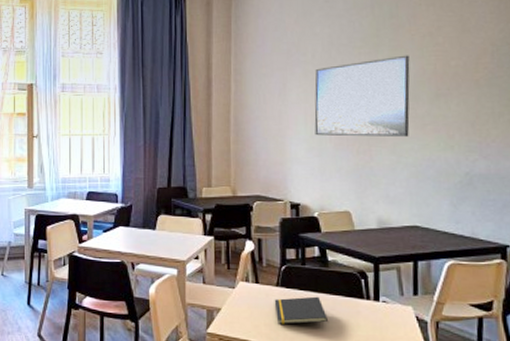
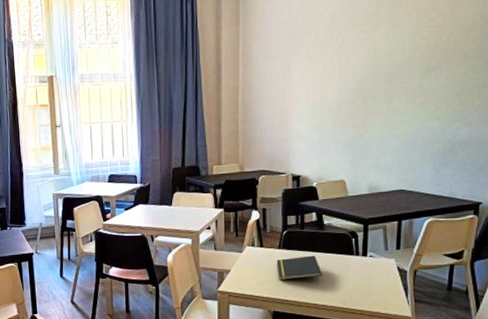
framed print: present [314,55,410,138] -> none [315,32,405,113]

